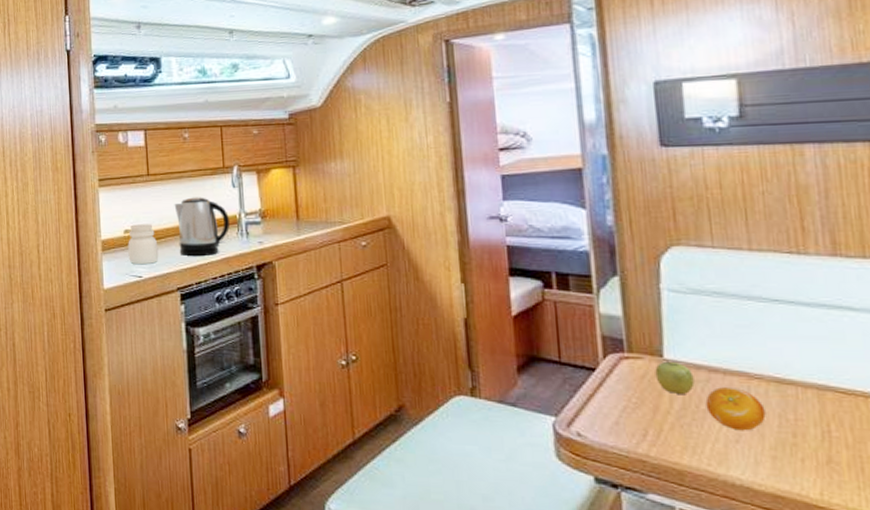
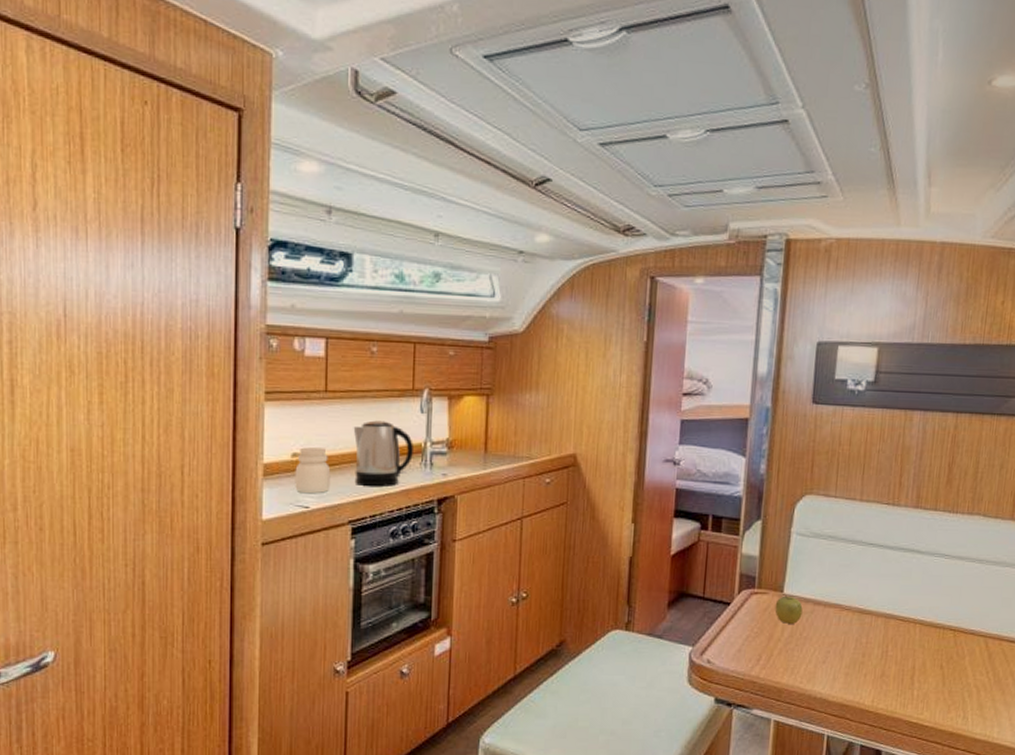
fruit: present [705,387,766,431] -> none [807,617,848,653]

